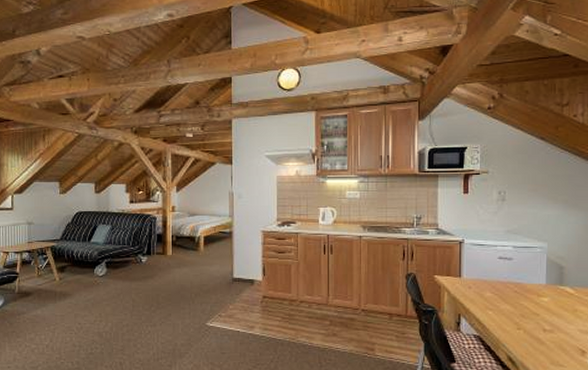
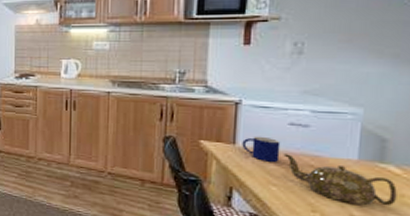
mug: none [466,269,493,290] -> present [242,136,281,162]
teapot: none [496,283,572,321] -> present [283,153,397,206]

